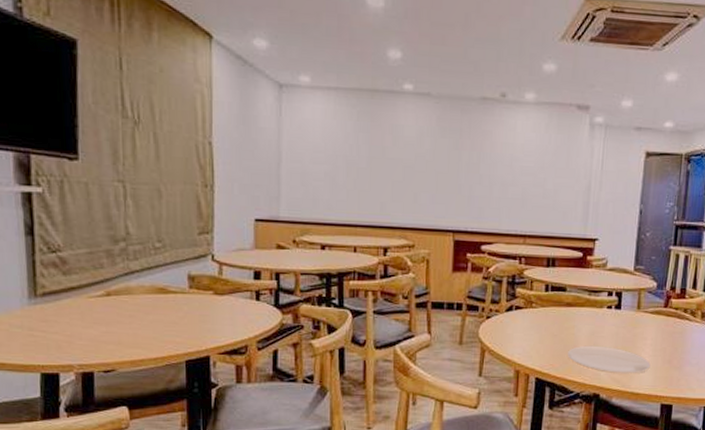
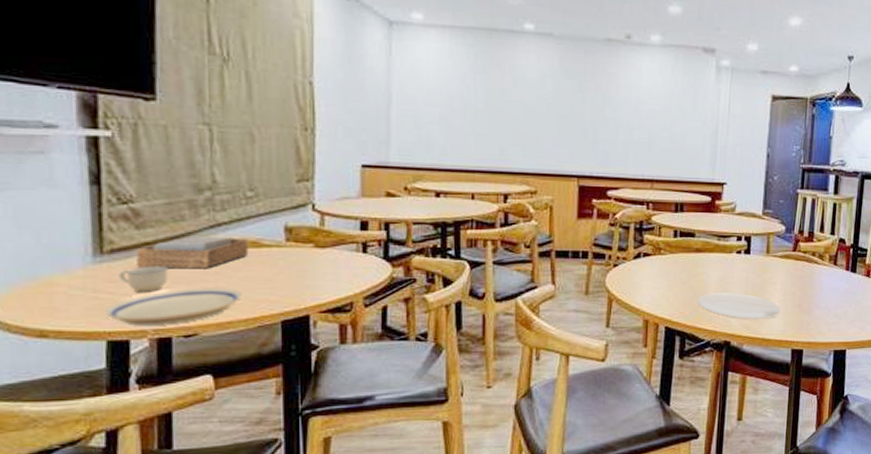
plate: none [39,328,153,361] -> present [105,287,243,326]
cup: none [49,308,90,331] -> present [118,266,168,292]
napkin holder: none [63,282,157,312] -> present [136,235,249,269]

